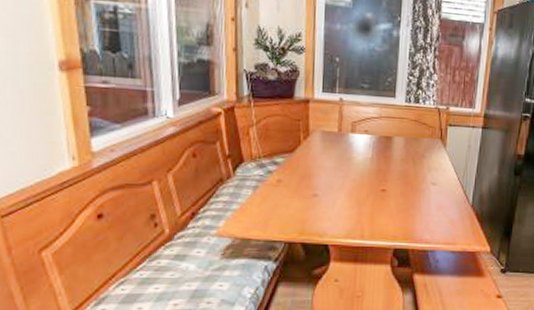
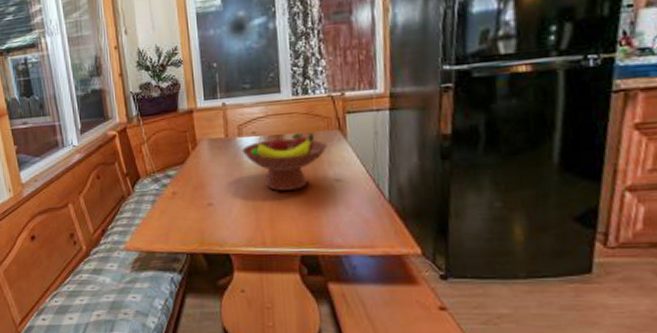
fruit bowl: none [352,137,429,189] -> present [241,133,327,191]

